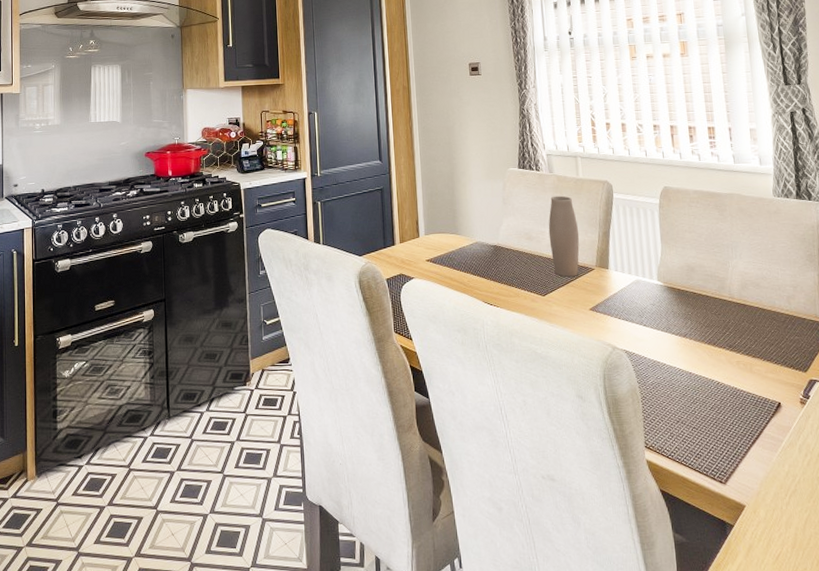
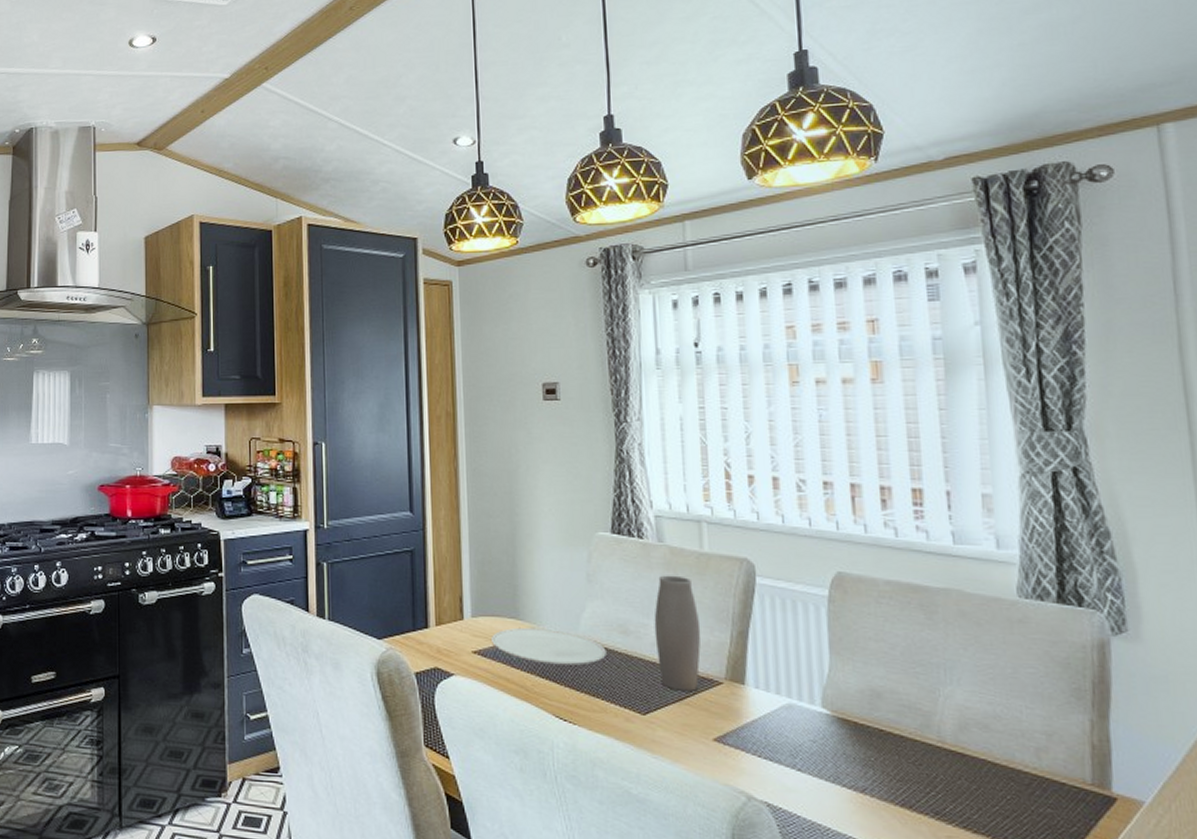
plate: none [439,239,518,265] -> present [492,627,606,666]

